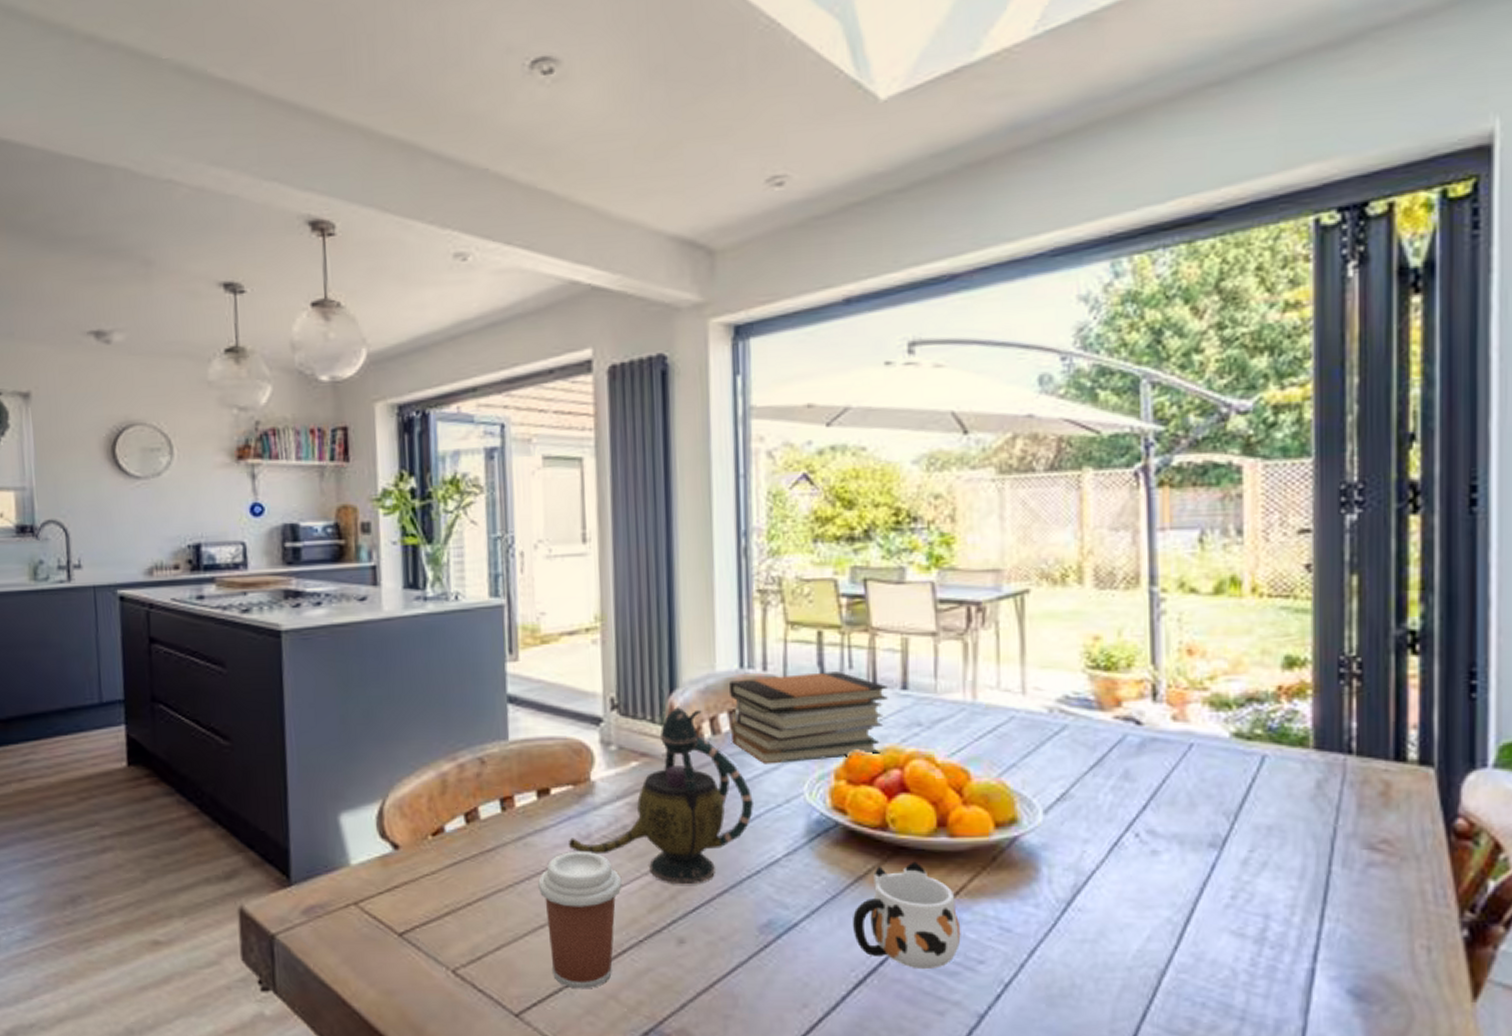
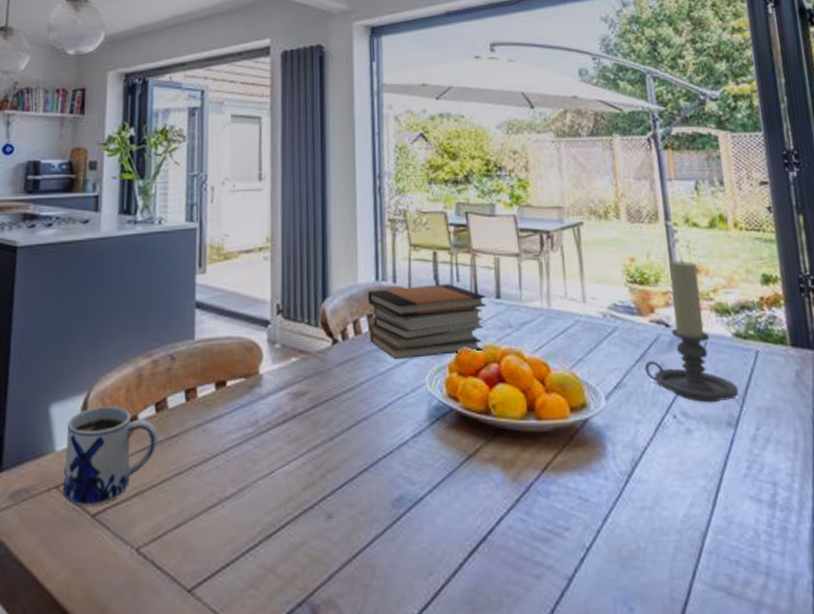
mug: none [361,816,470,924] -> present [63,406,158,506]
coffee cup: present [538,850,622,989] -> none [213,435,282,564]
teapot: present [569,705,753,885] -> none [240,311,387,465]
mug: present [853,861,961,970] -> none [466,441,551,537]
candle holder: none [1101,637,1230,819] -> present [644,259,738,403]

